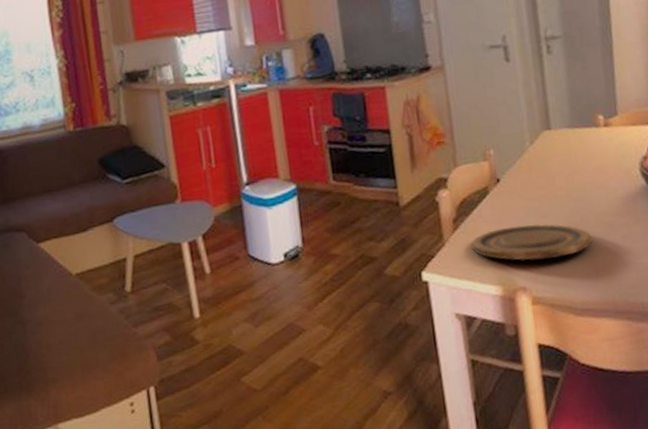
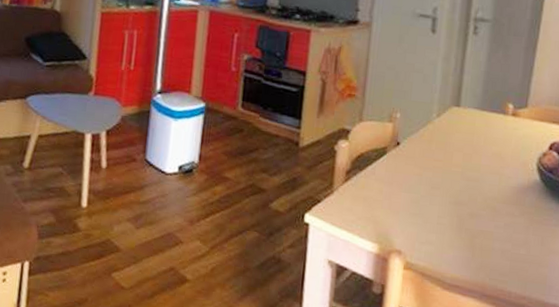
plate: present [471,224,592,261] -> none [358,189,476,230]

